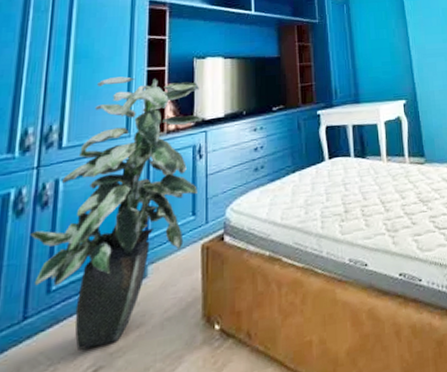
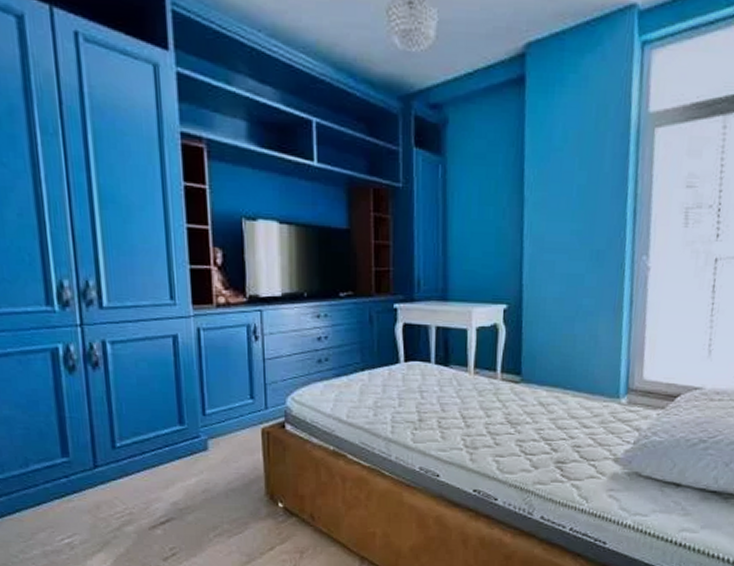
indoor plant: present [30,76,203,350] -> none [86,231,256,502]

